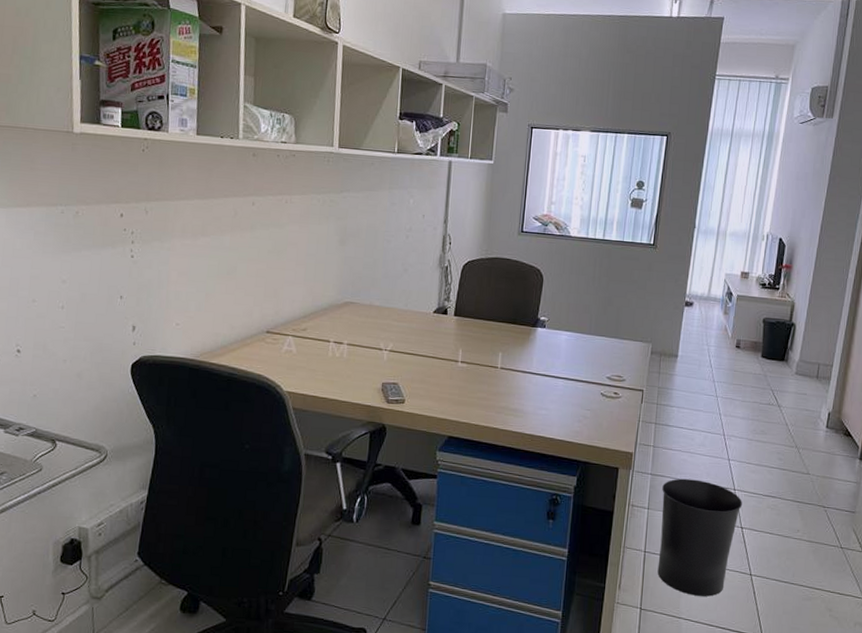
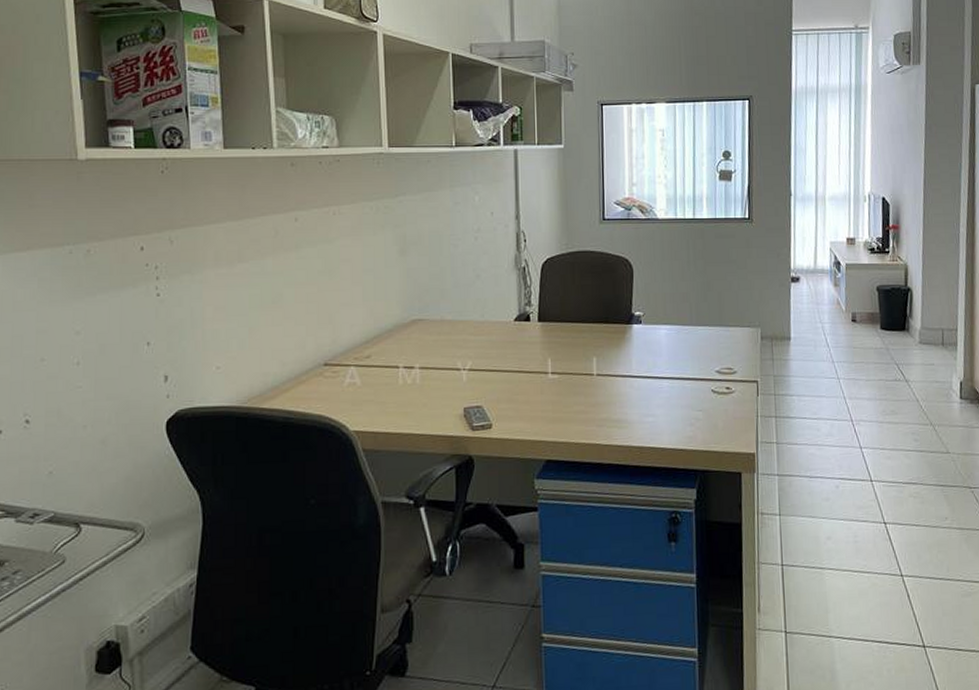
waste bin: present [657,478,742,597] -> none [792,474,882,609]

